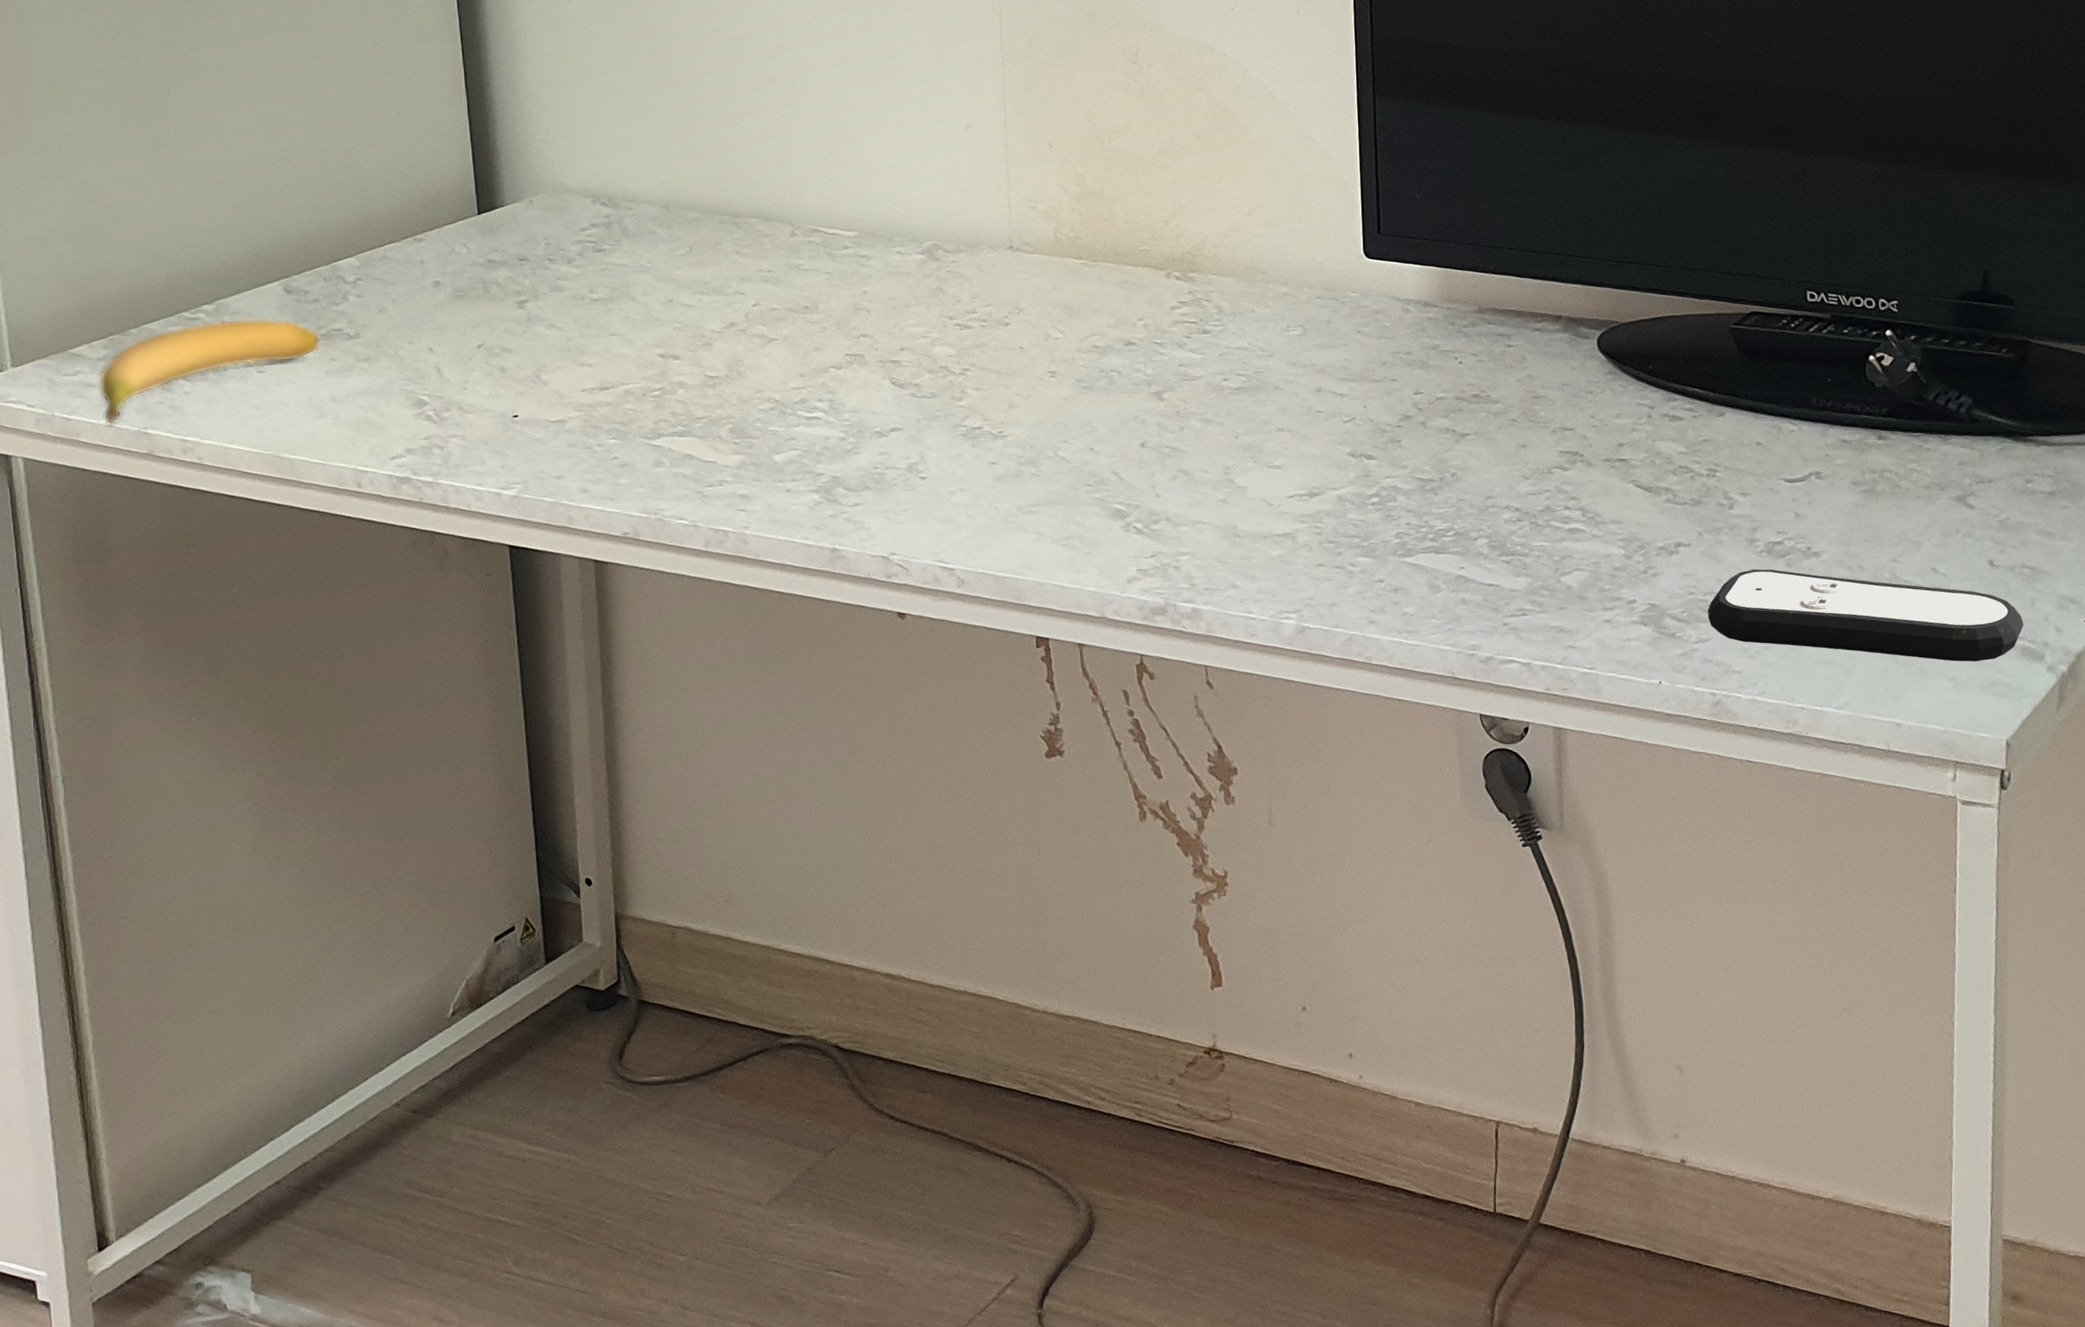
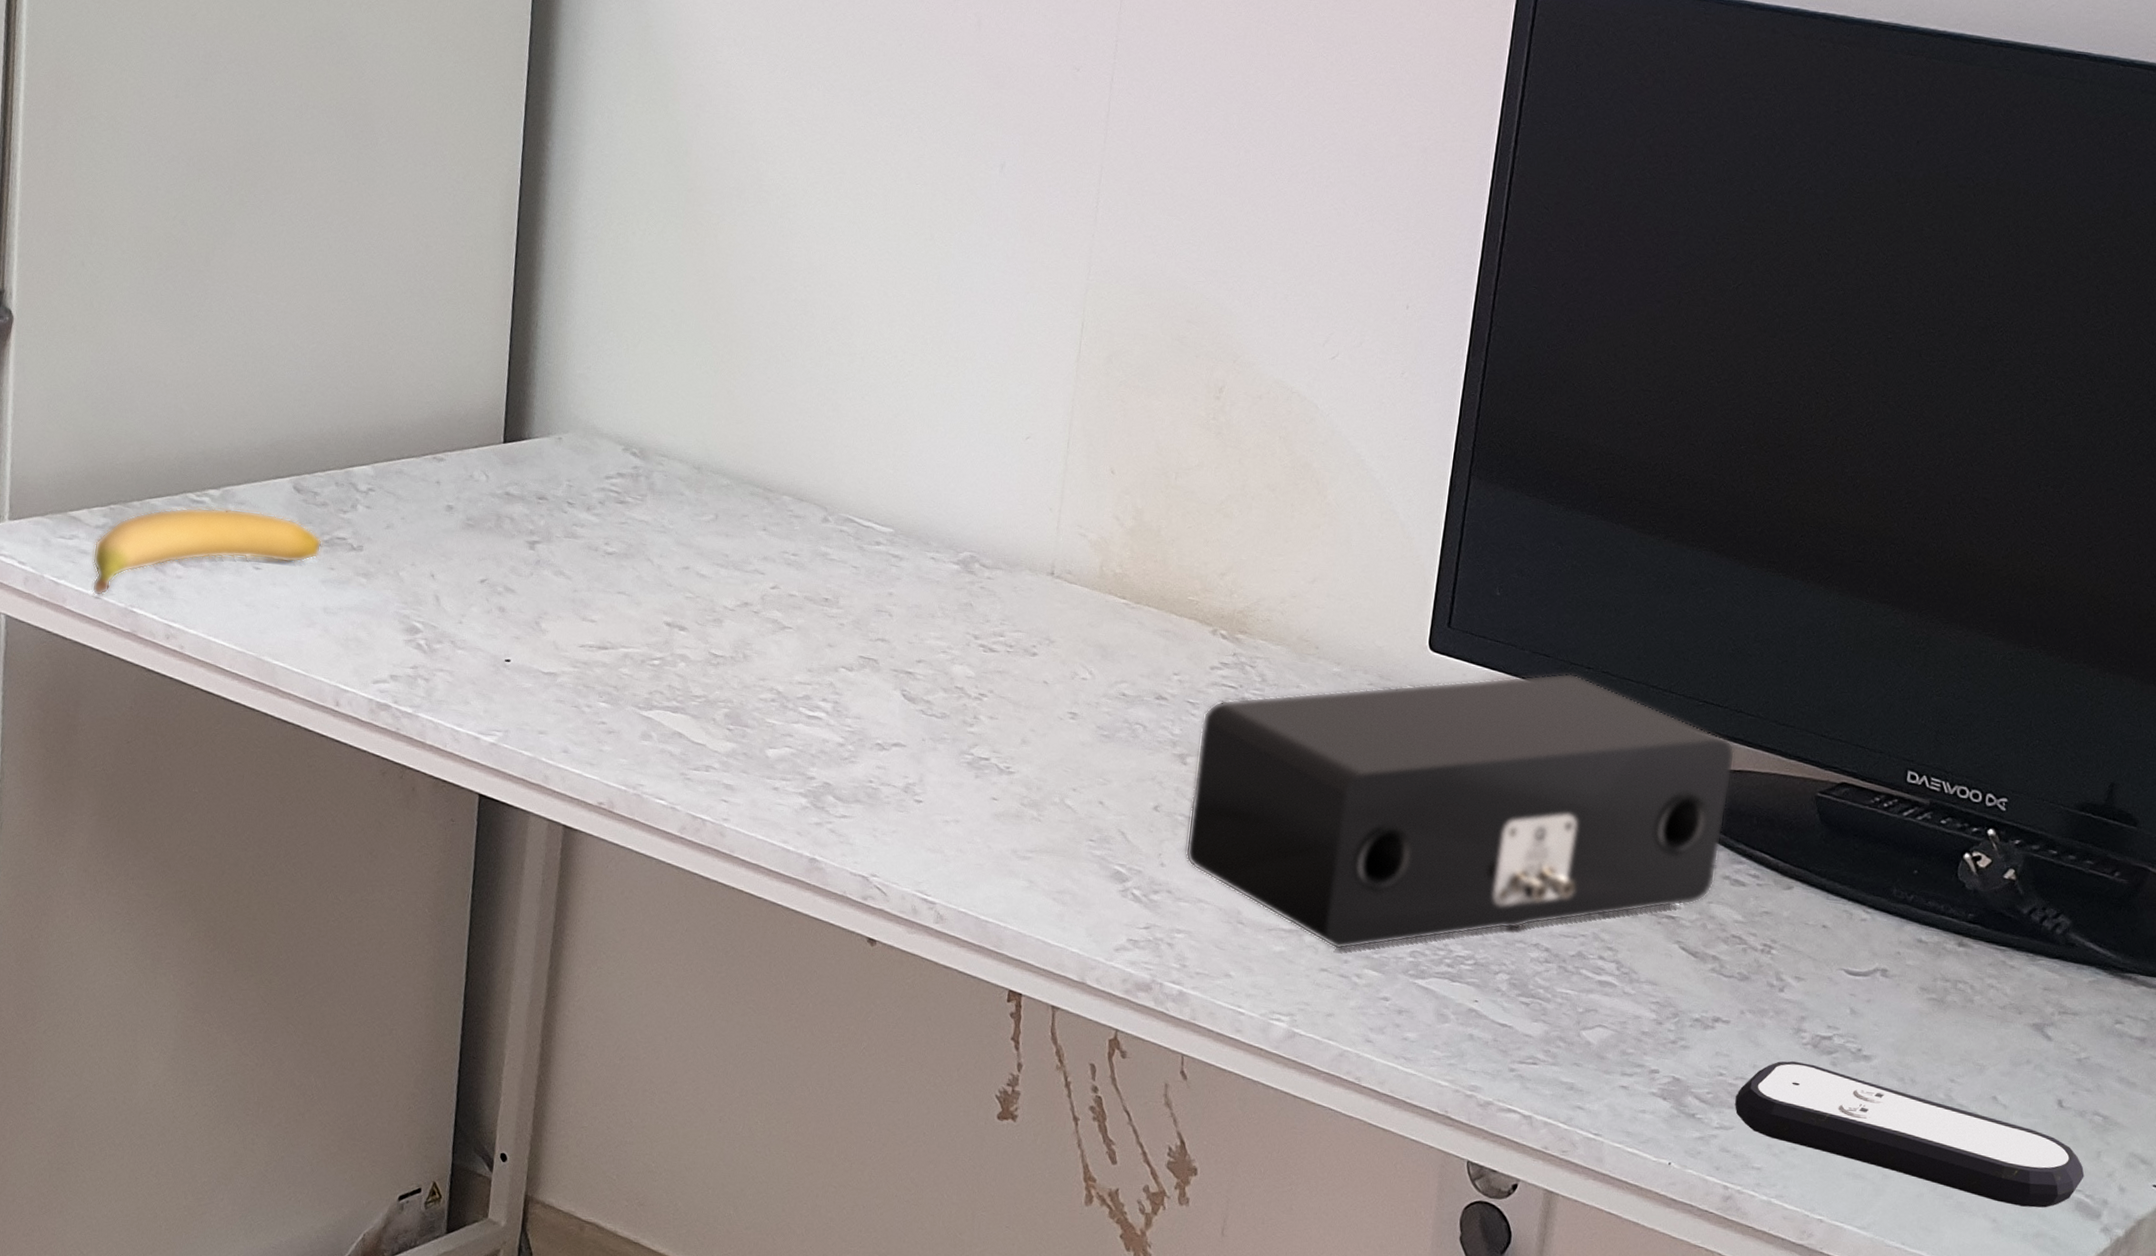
speaker: none [1171,256,1655,545] -> present [1185,673,1735,950]

